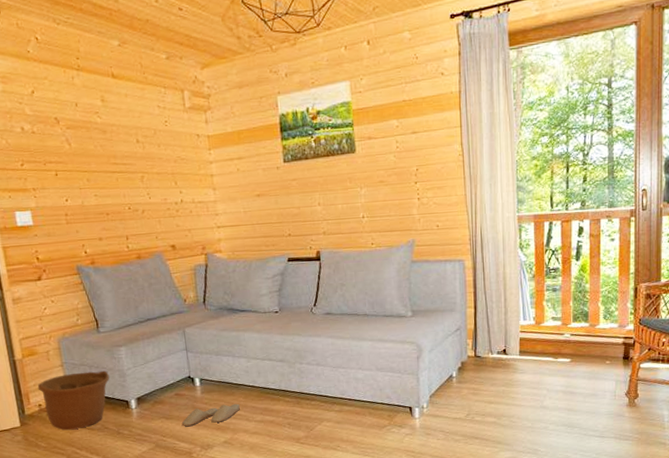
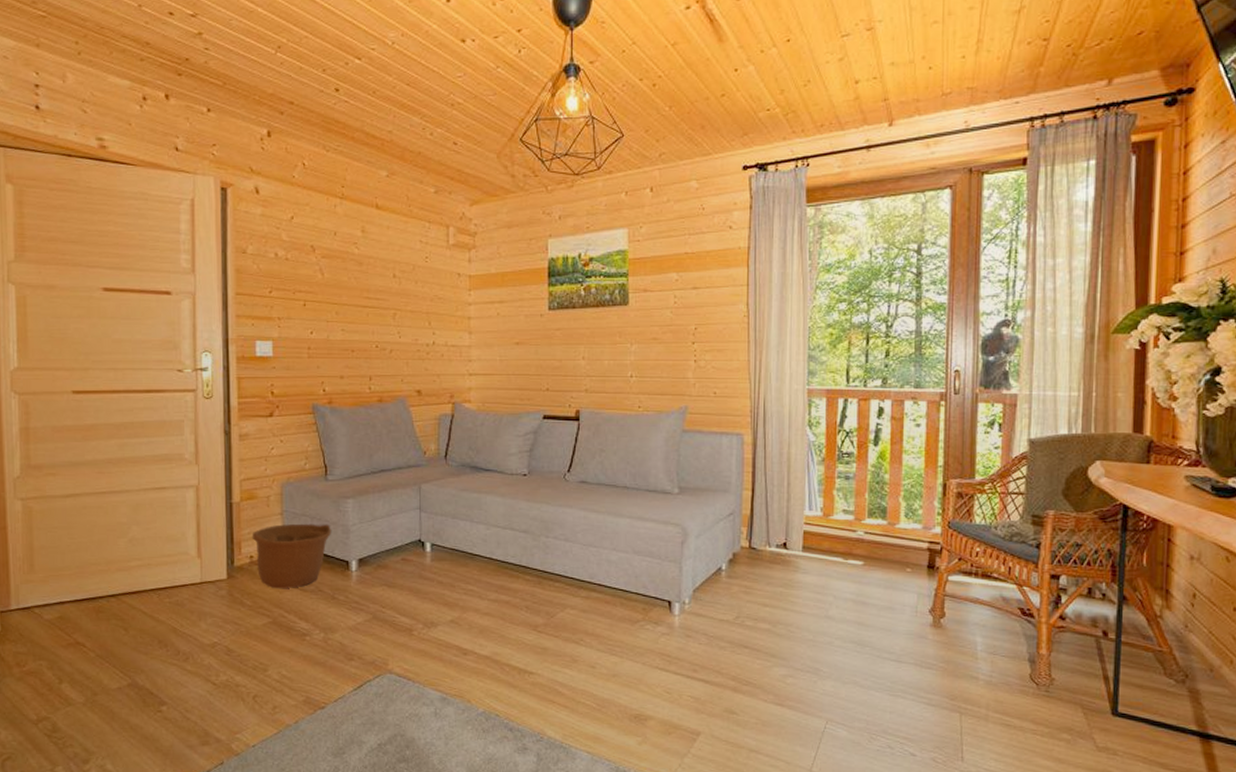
slippers: present [181,403,240,427] -> none [404,576,473,599]

